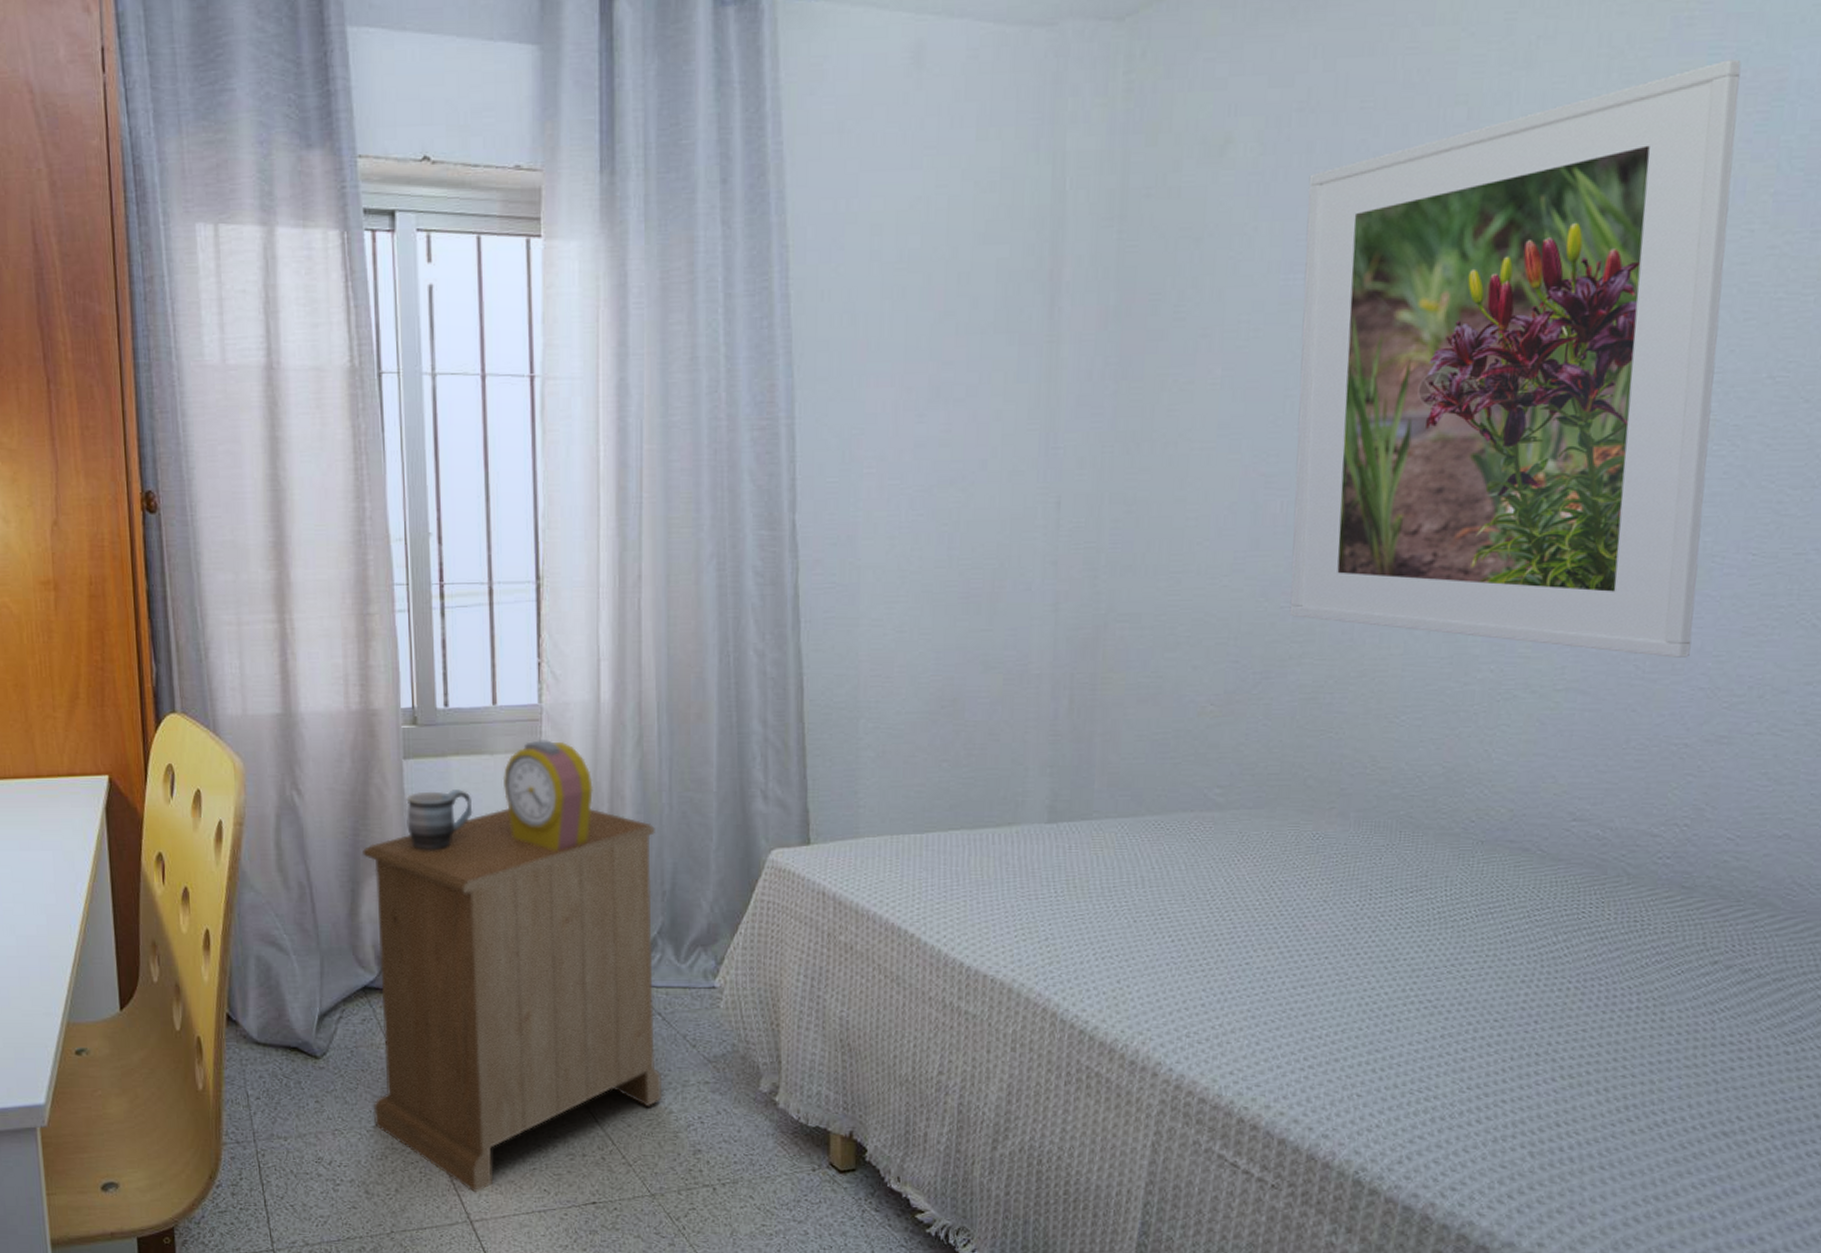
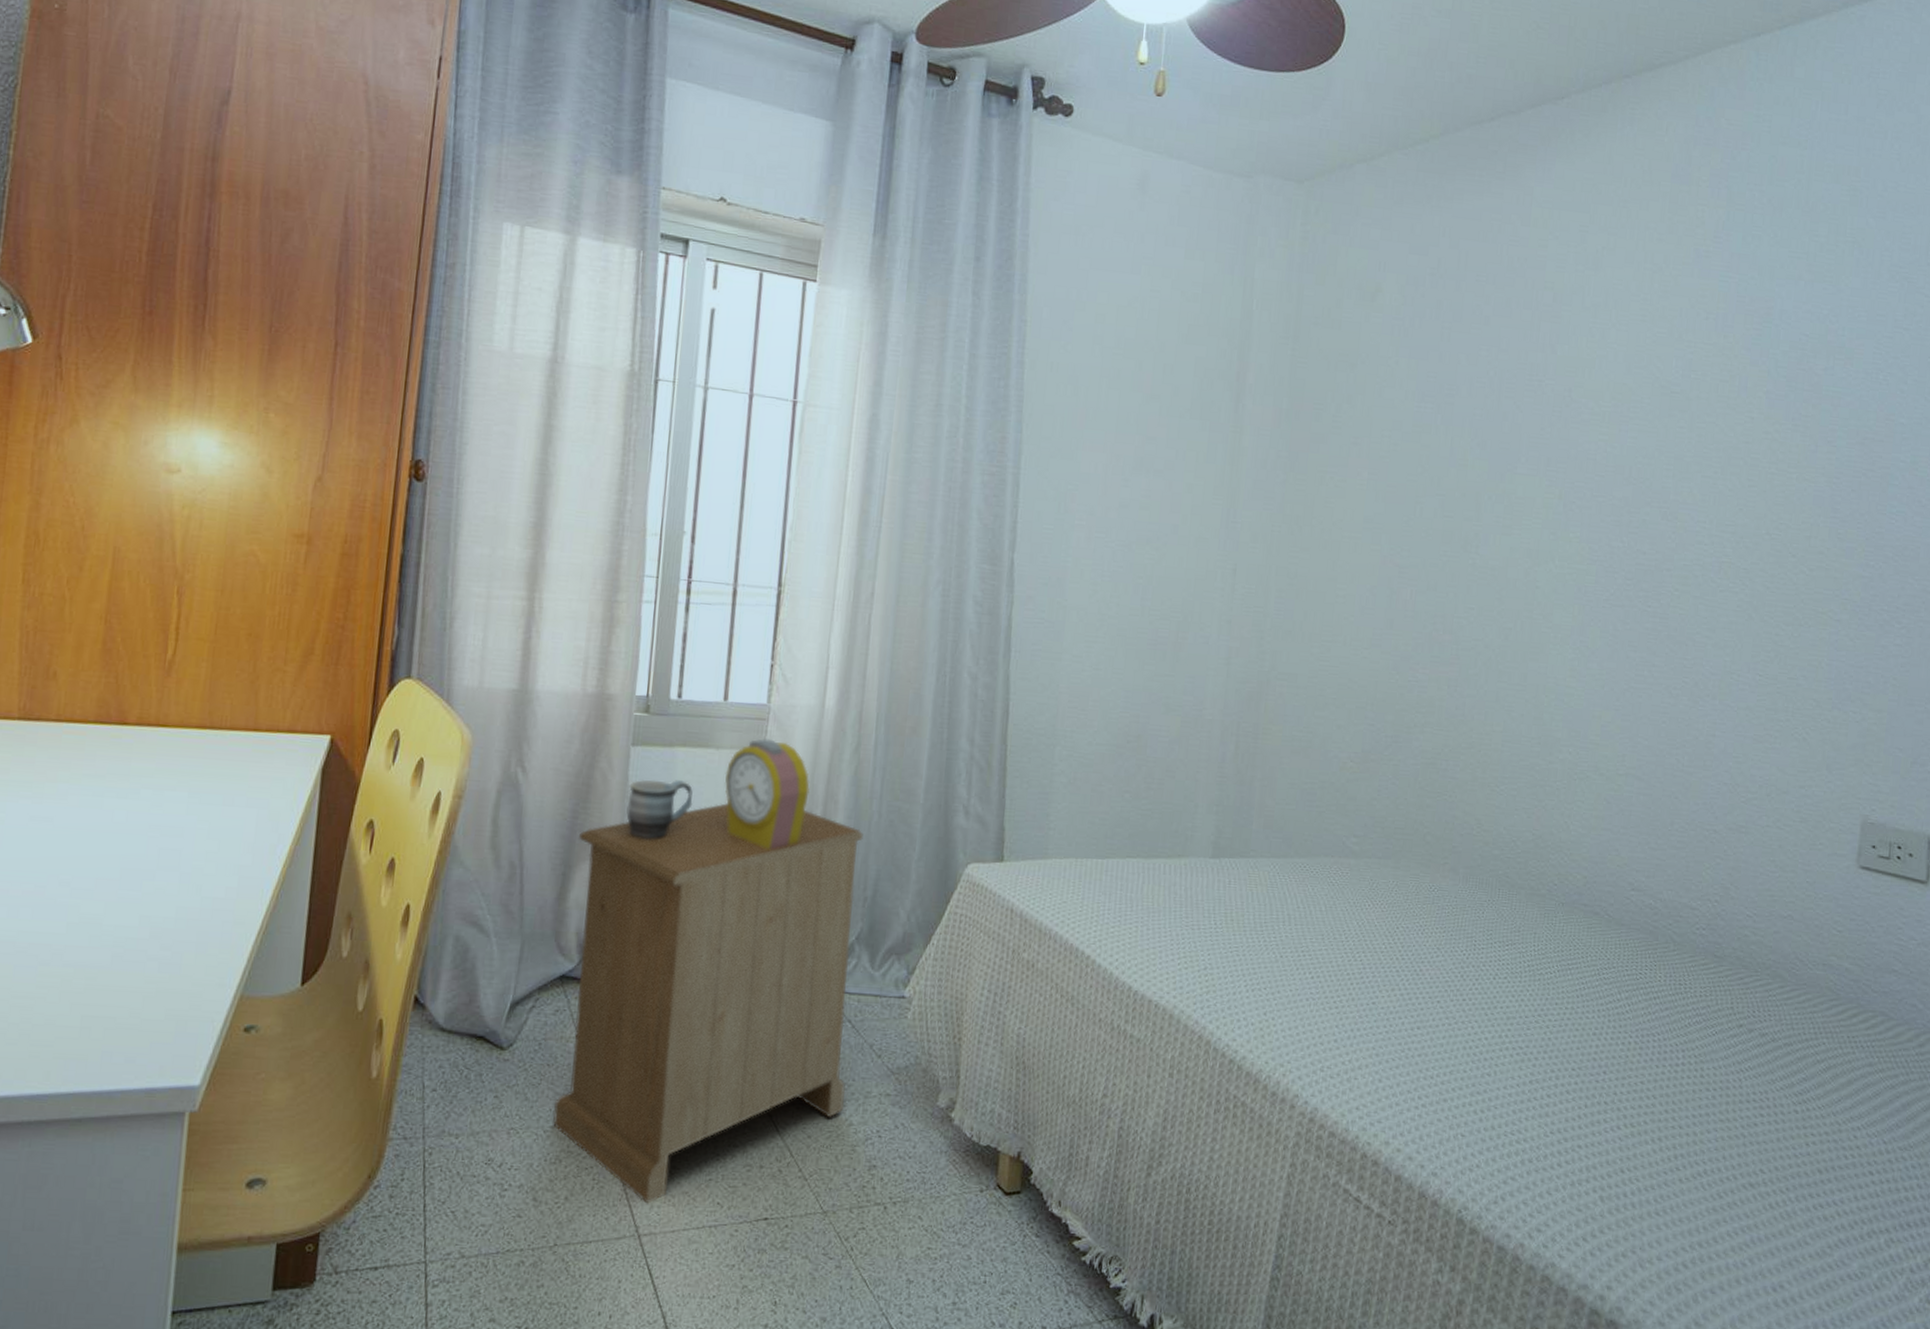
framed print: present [1289,59,1742,658] -> none [1415,286,1742,756]

